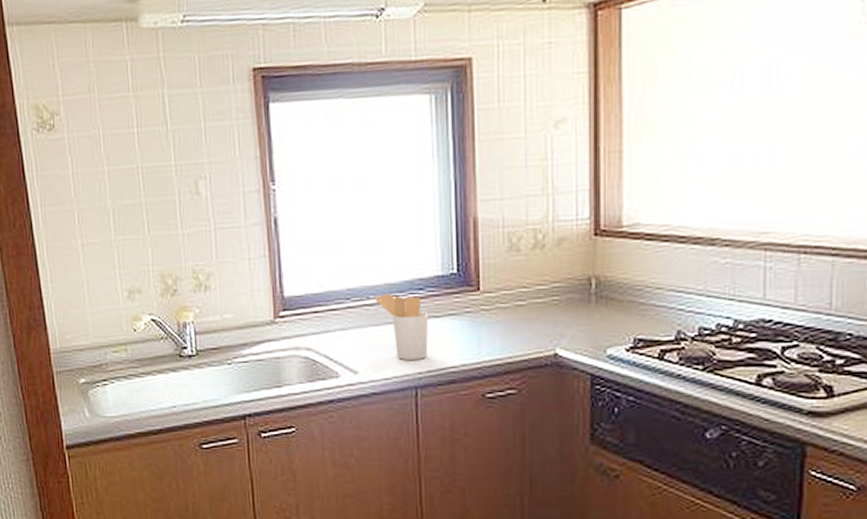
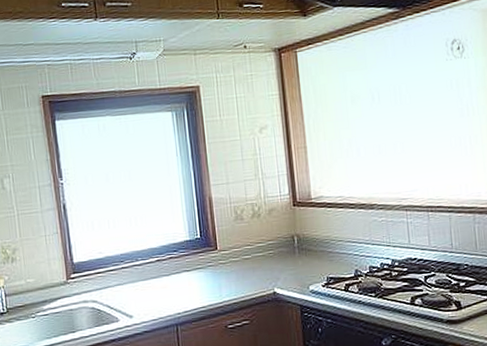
utensil holder: present [374,294,429,360] -> none [141,256,184,305]

